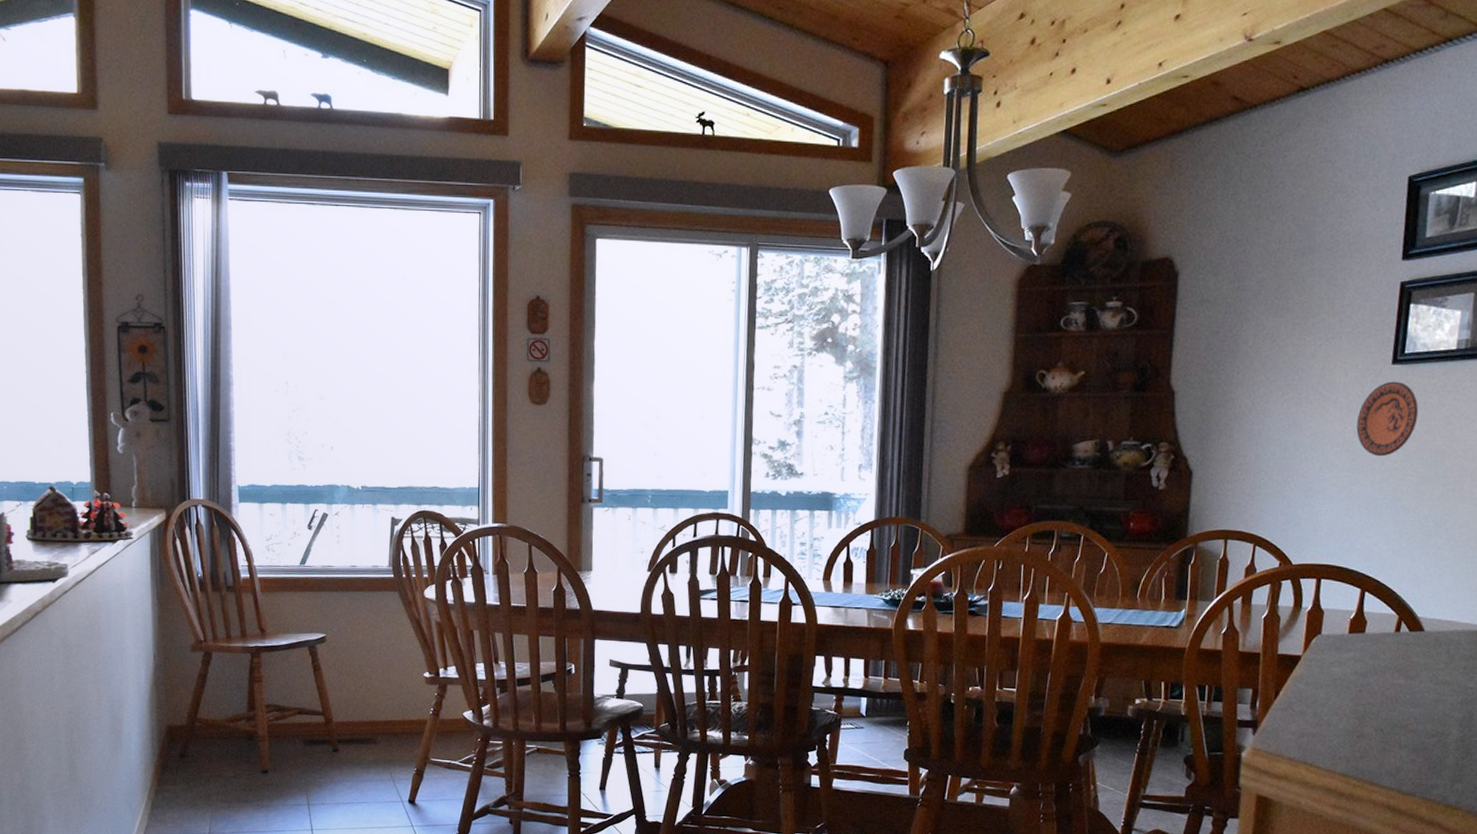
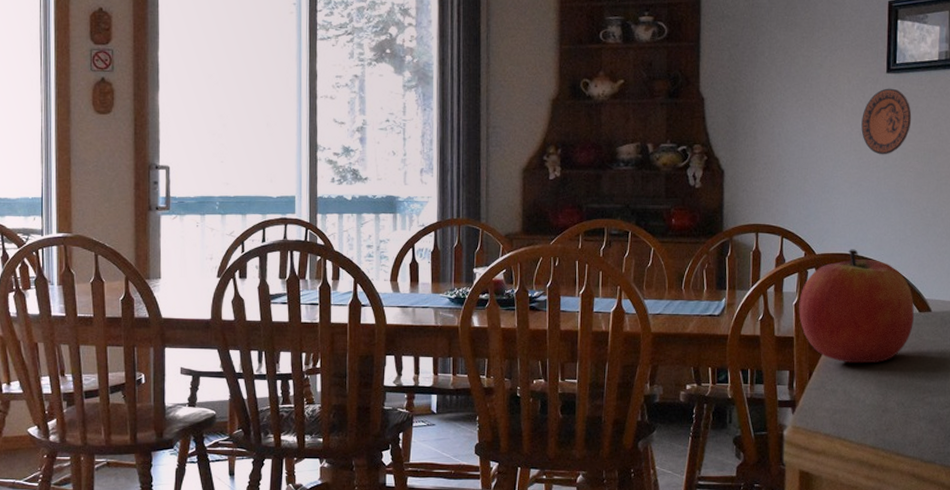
apple: none [1268,560,1404,685] -> present [799,249,914,364]

